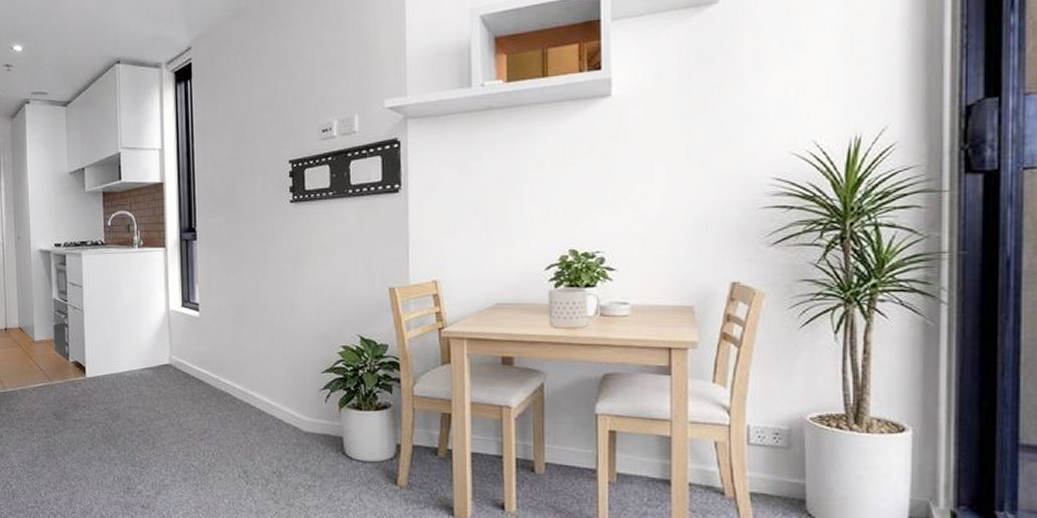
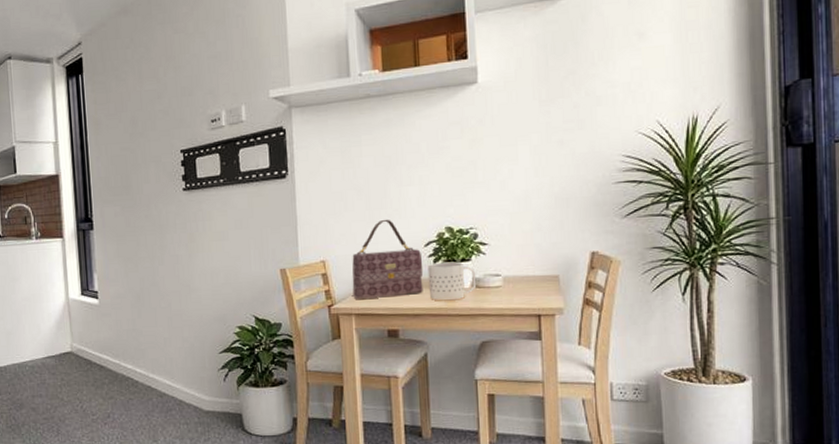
handbag: none [465,239,543,323] -> present [352,219,423,299]

